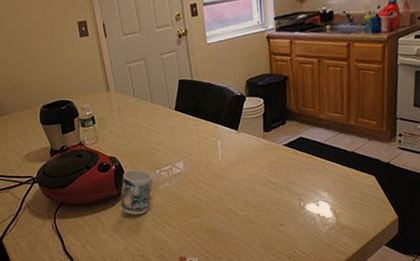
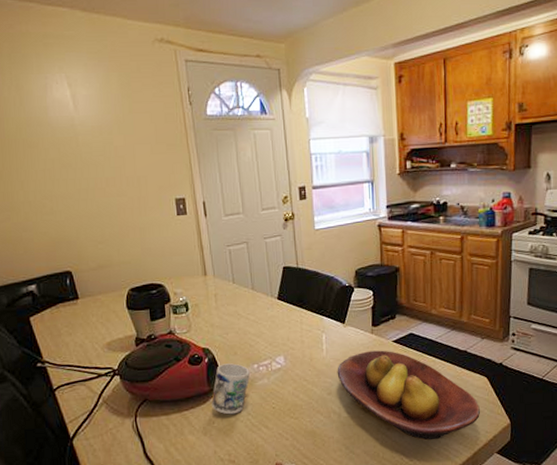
fruit bowl: none [232,153,369,235] -> present [337,350,481,440]

